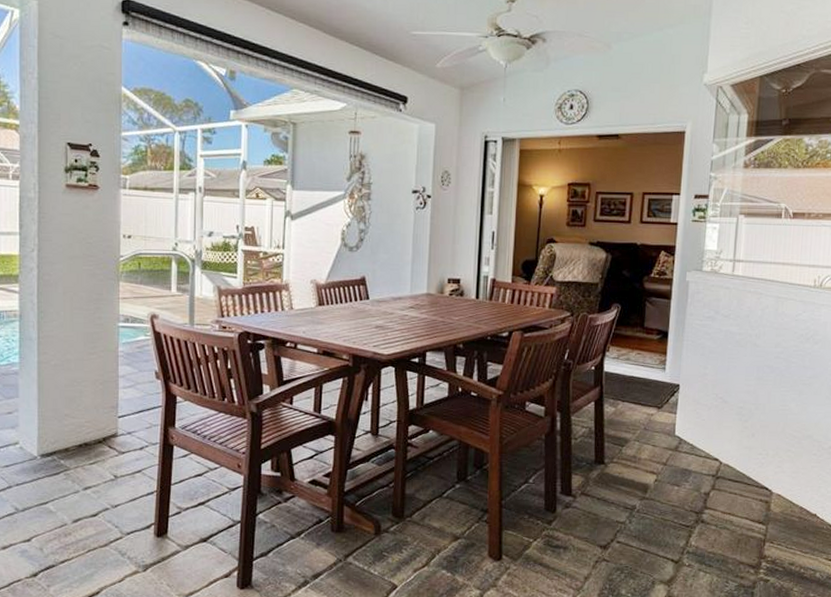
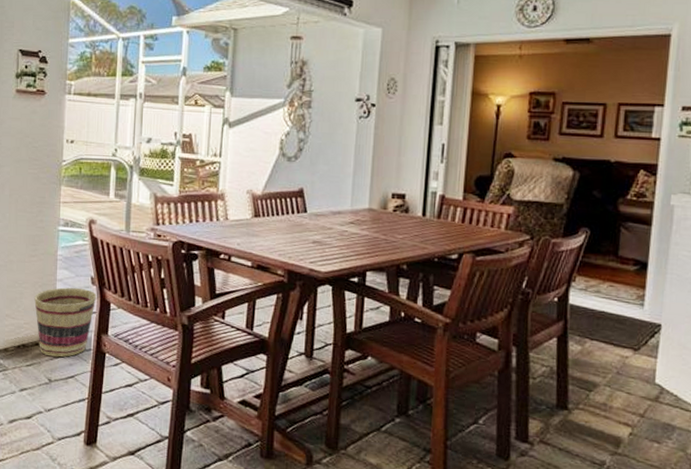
basket: none [95,383,162,453] -> present [34,287,97,358]

